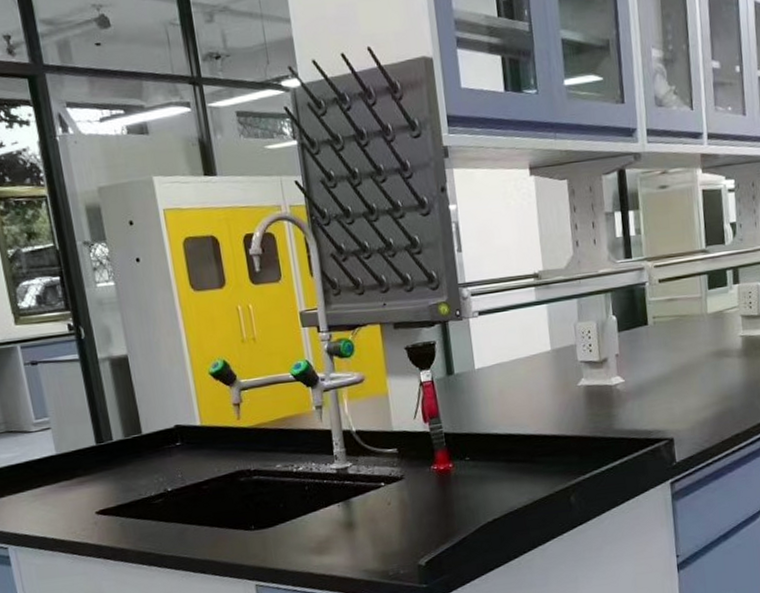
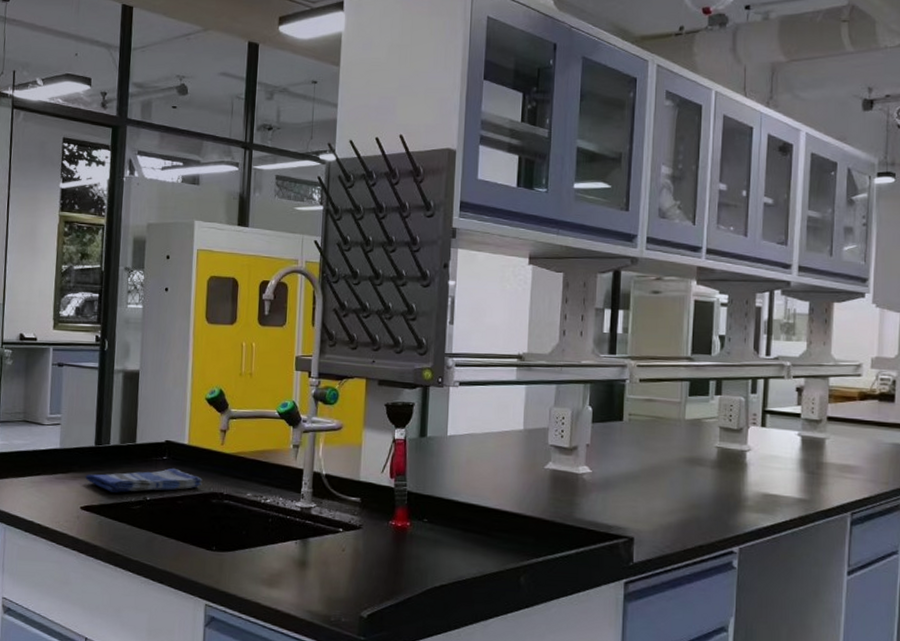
dish towel: none [93,452,226,491] -> present [85,468,202,493]

